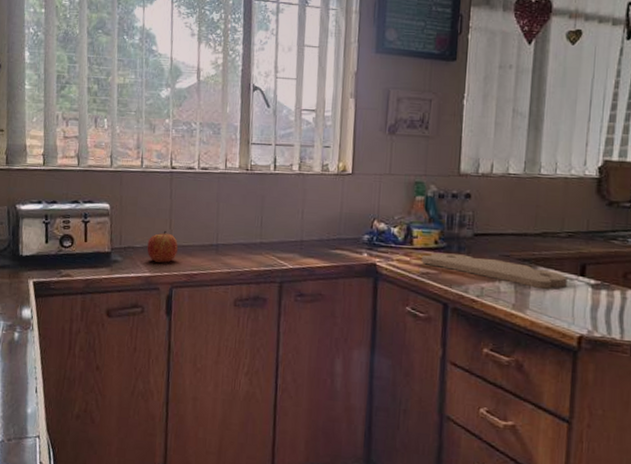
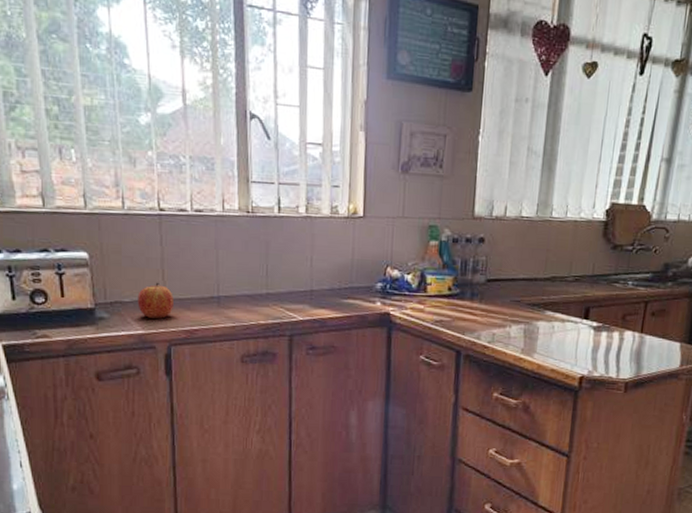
cutting board: present [422,253,567,289] -> none [435,299,572,333]

